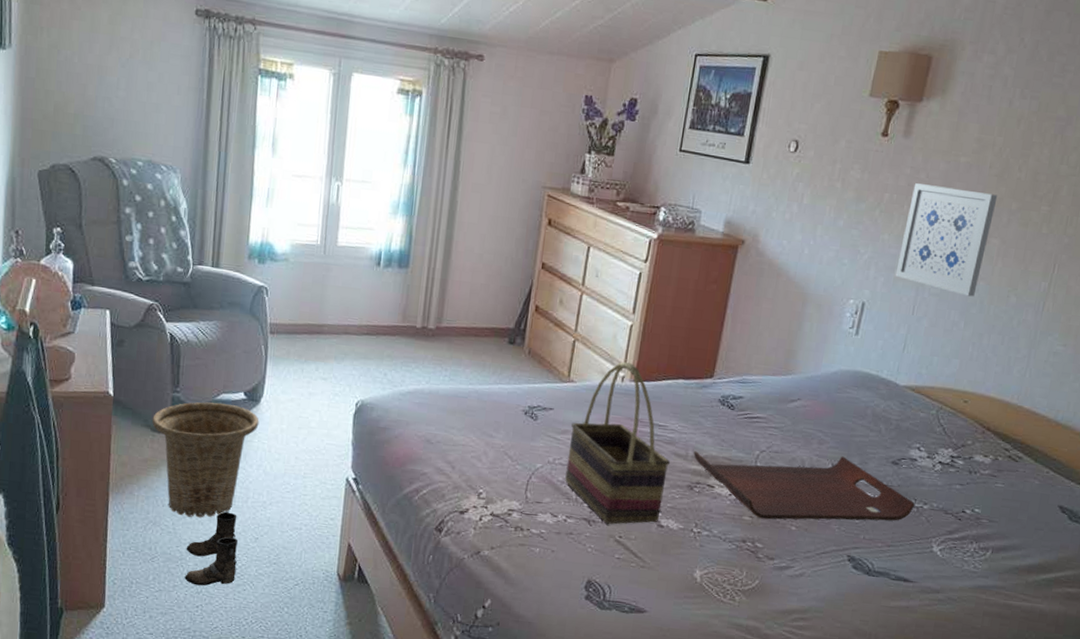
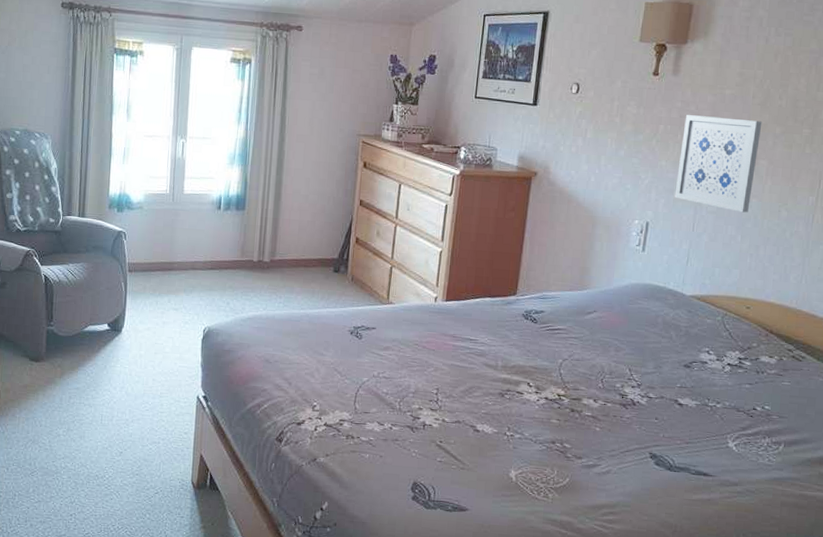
basket: present [152,402,259,518] -> none [30,333,121,436]
boots: present [184,511,238,586] -> none [60,429,105,497]
woven basket: present [565,361,671,524] -> none [389,283,483,431]
serving tray: present [693,451,915,521] -> none [503,361,708,422]

